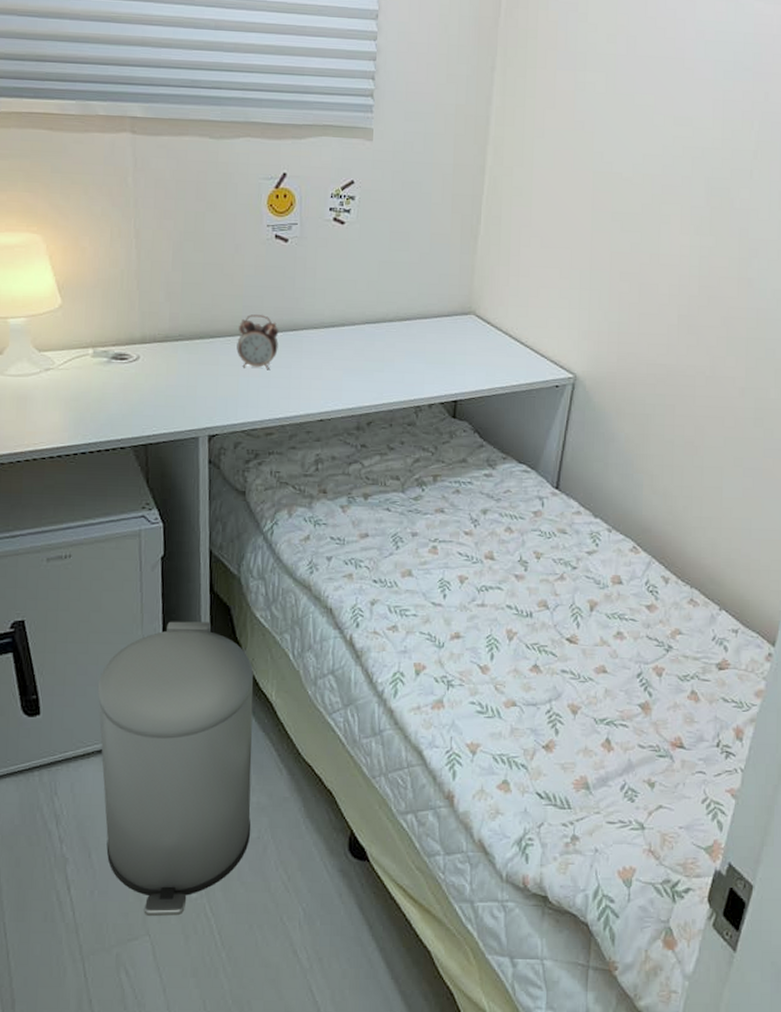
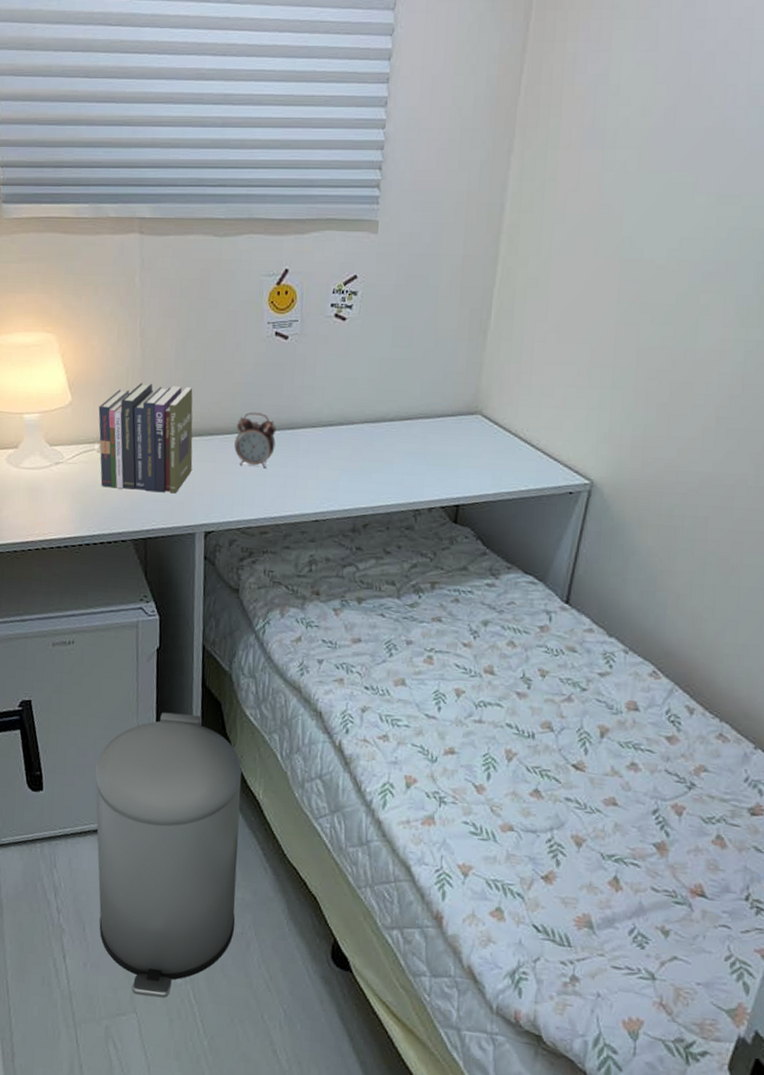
books: none [91,285,194,398] -> present [98,383,193,494]

